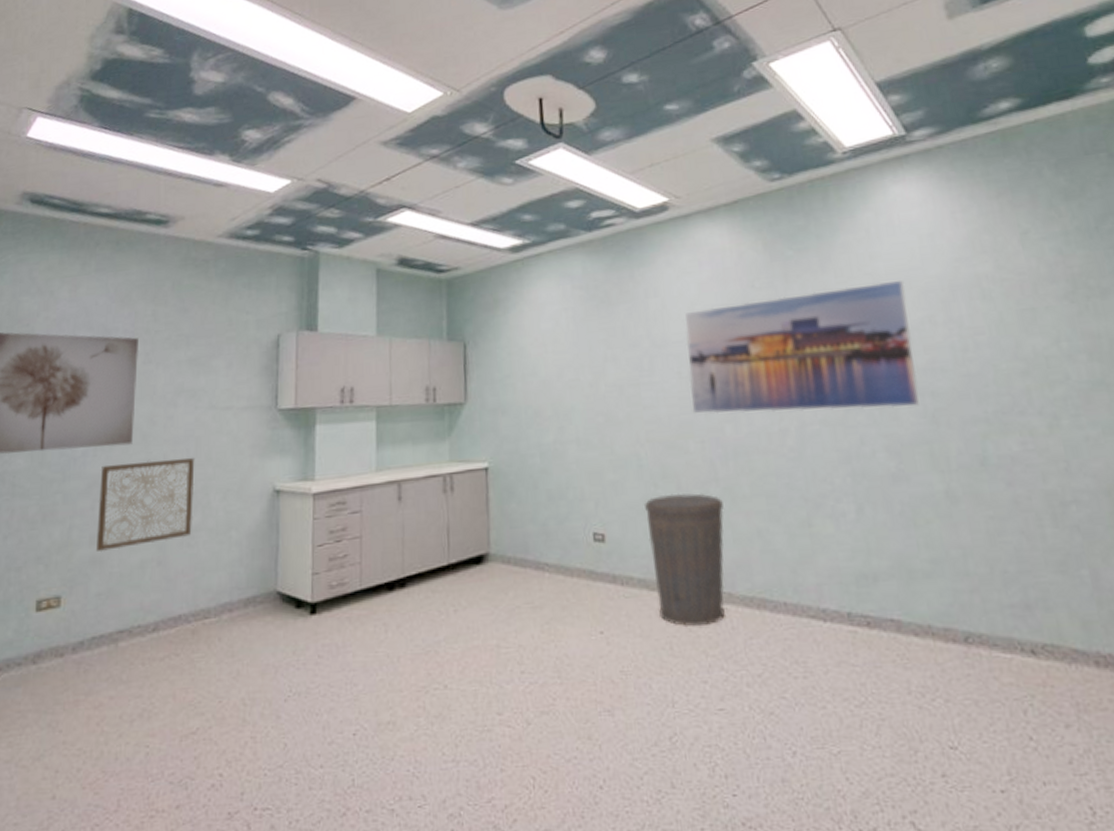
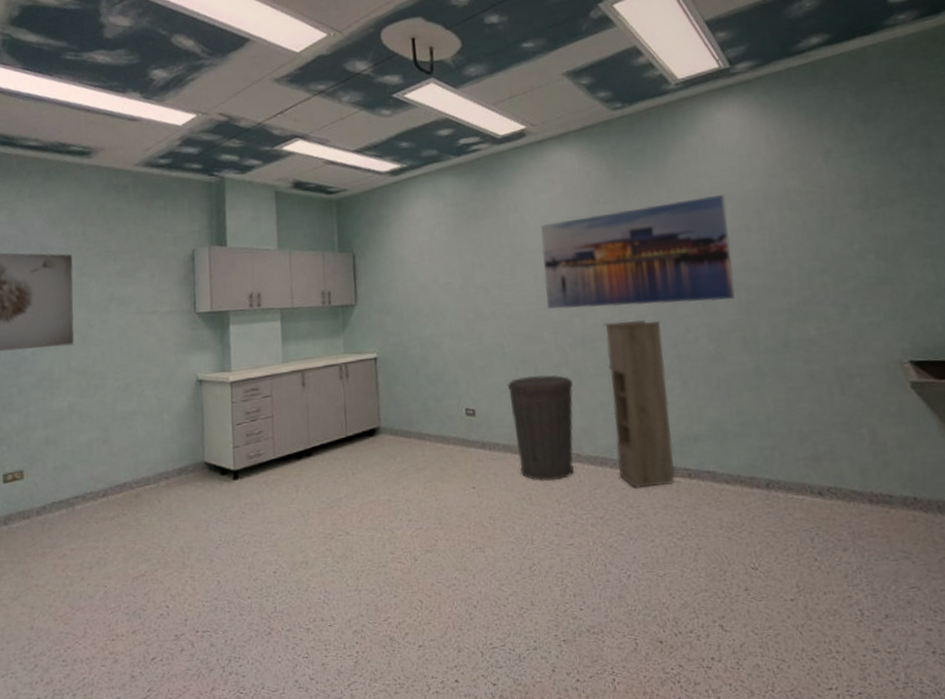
wall art: present [95,457,195,552] -> none [48,354,130,434]
storage cabinet: none [760,427,851,639] -> present [603,319,675,489]

